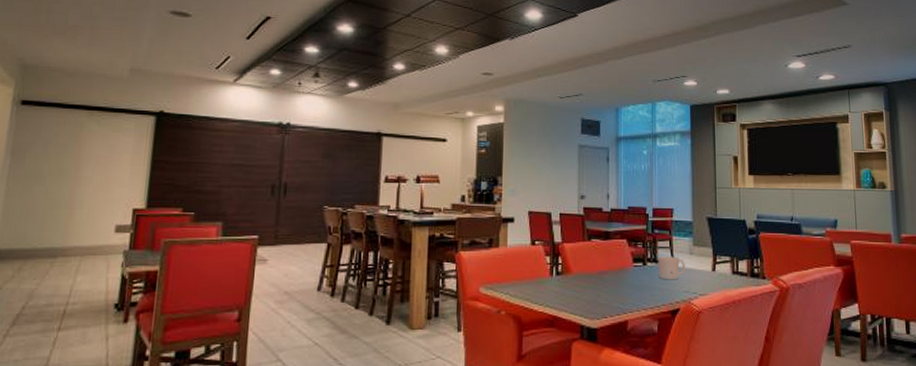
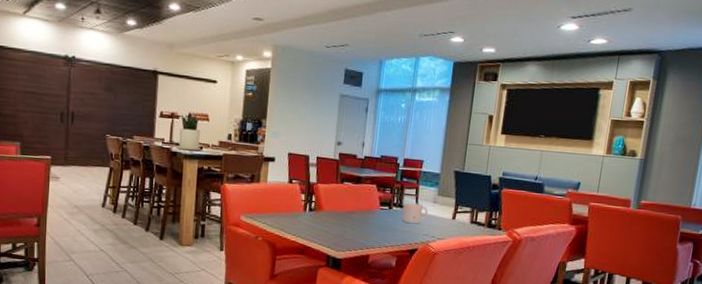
planter: none [405,177,432,217] -> present [177,114,201,151]

